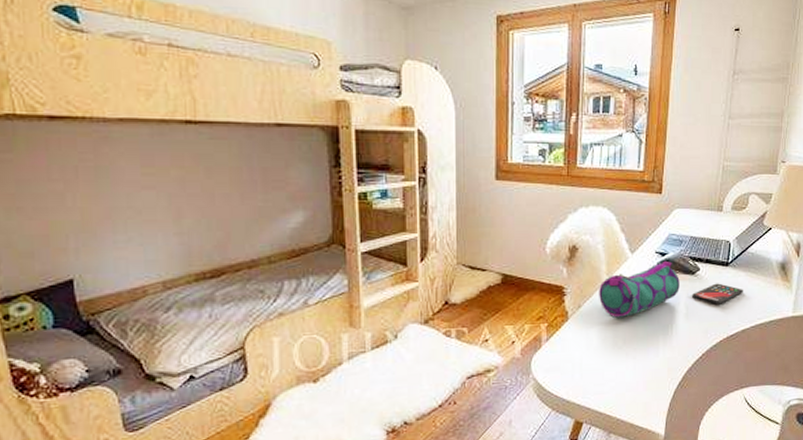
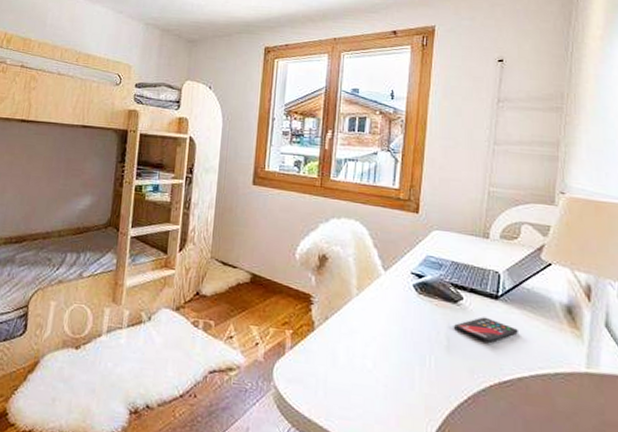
pencil case: present [599,260,680,319] -> none [348,283,439,339]

